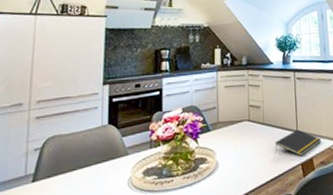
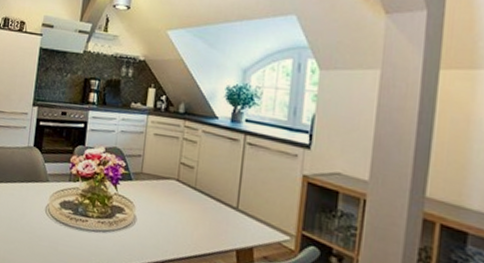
notepad: present [275,129,322,157] -> none [205,207,270,242]

